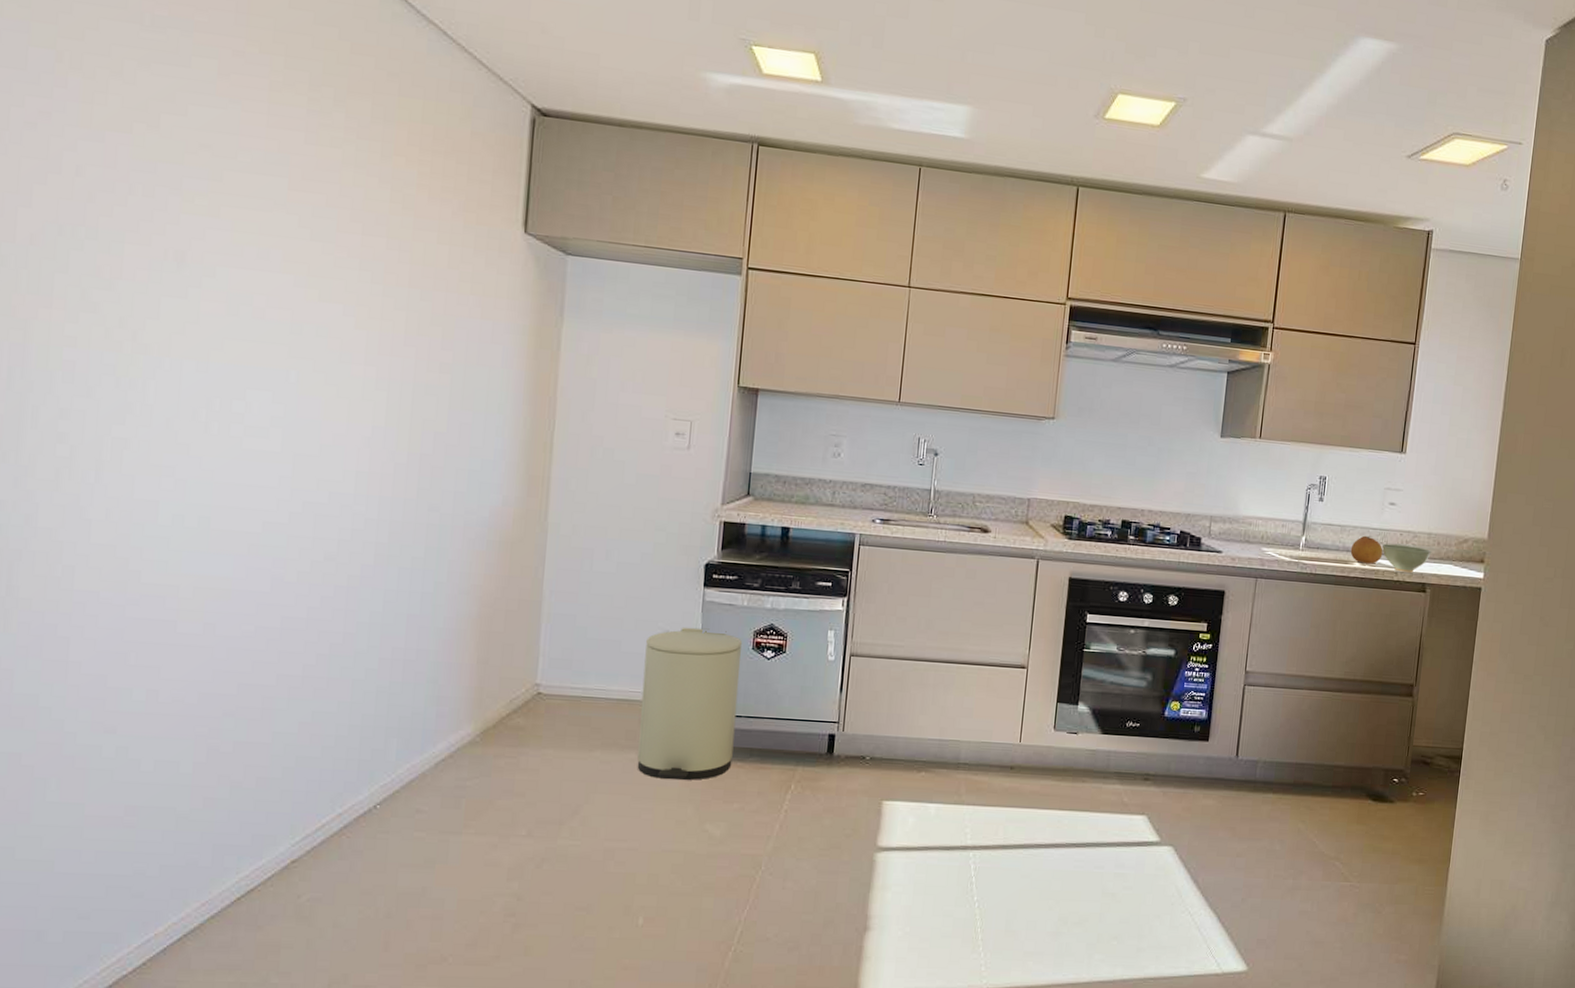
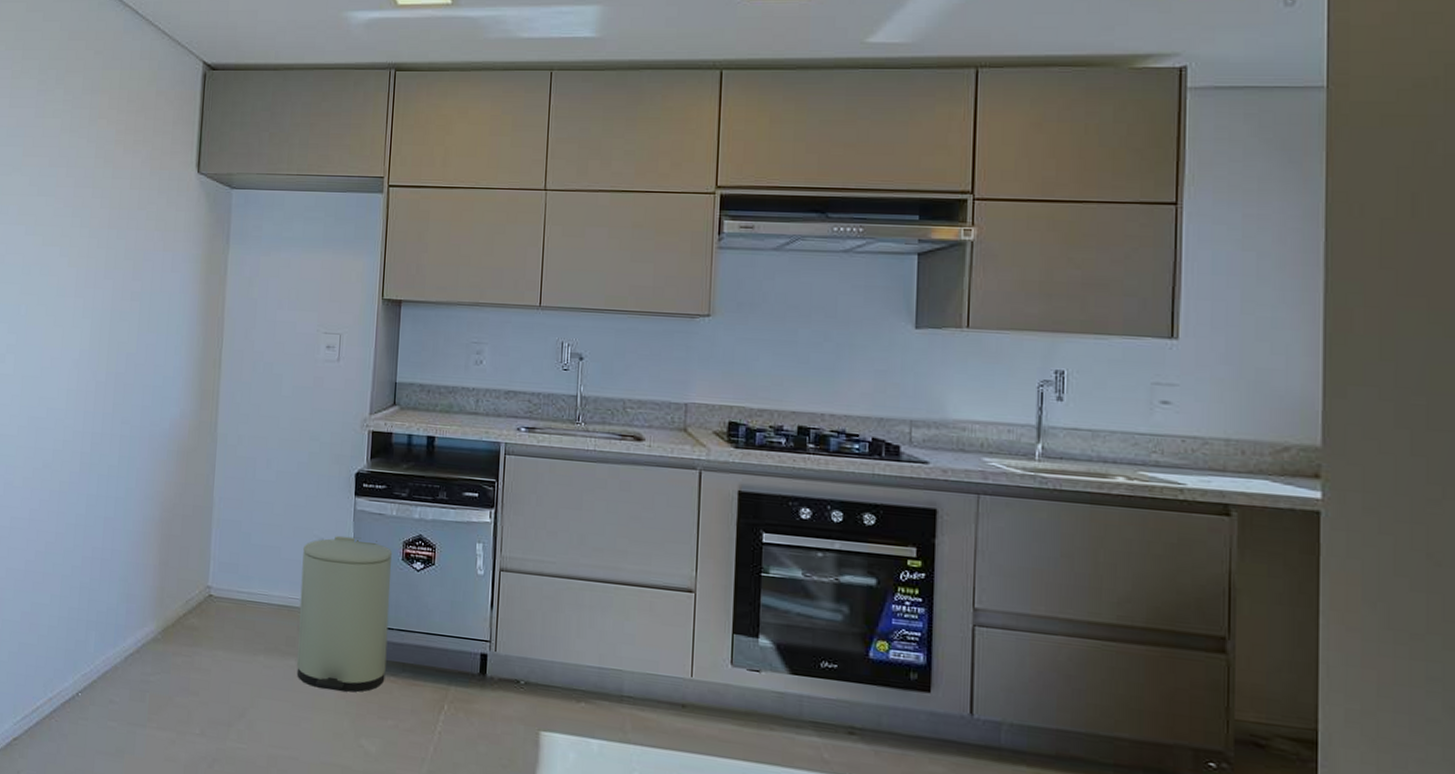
fruit: present [1350,535,1383,564] -> none [1109,442,1158,479]
bowl: present [1381,543,1432,573] -> none [1155,452,1234,490]

